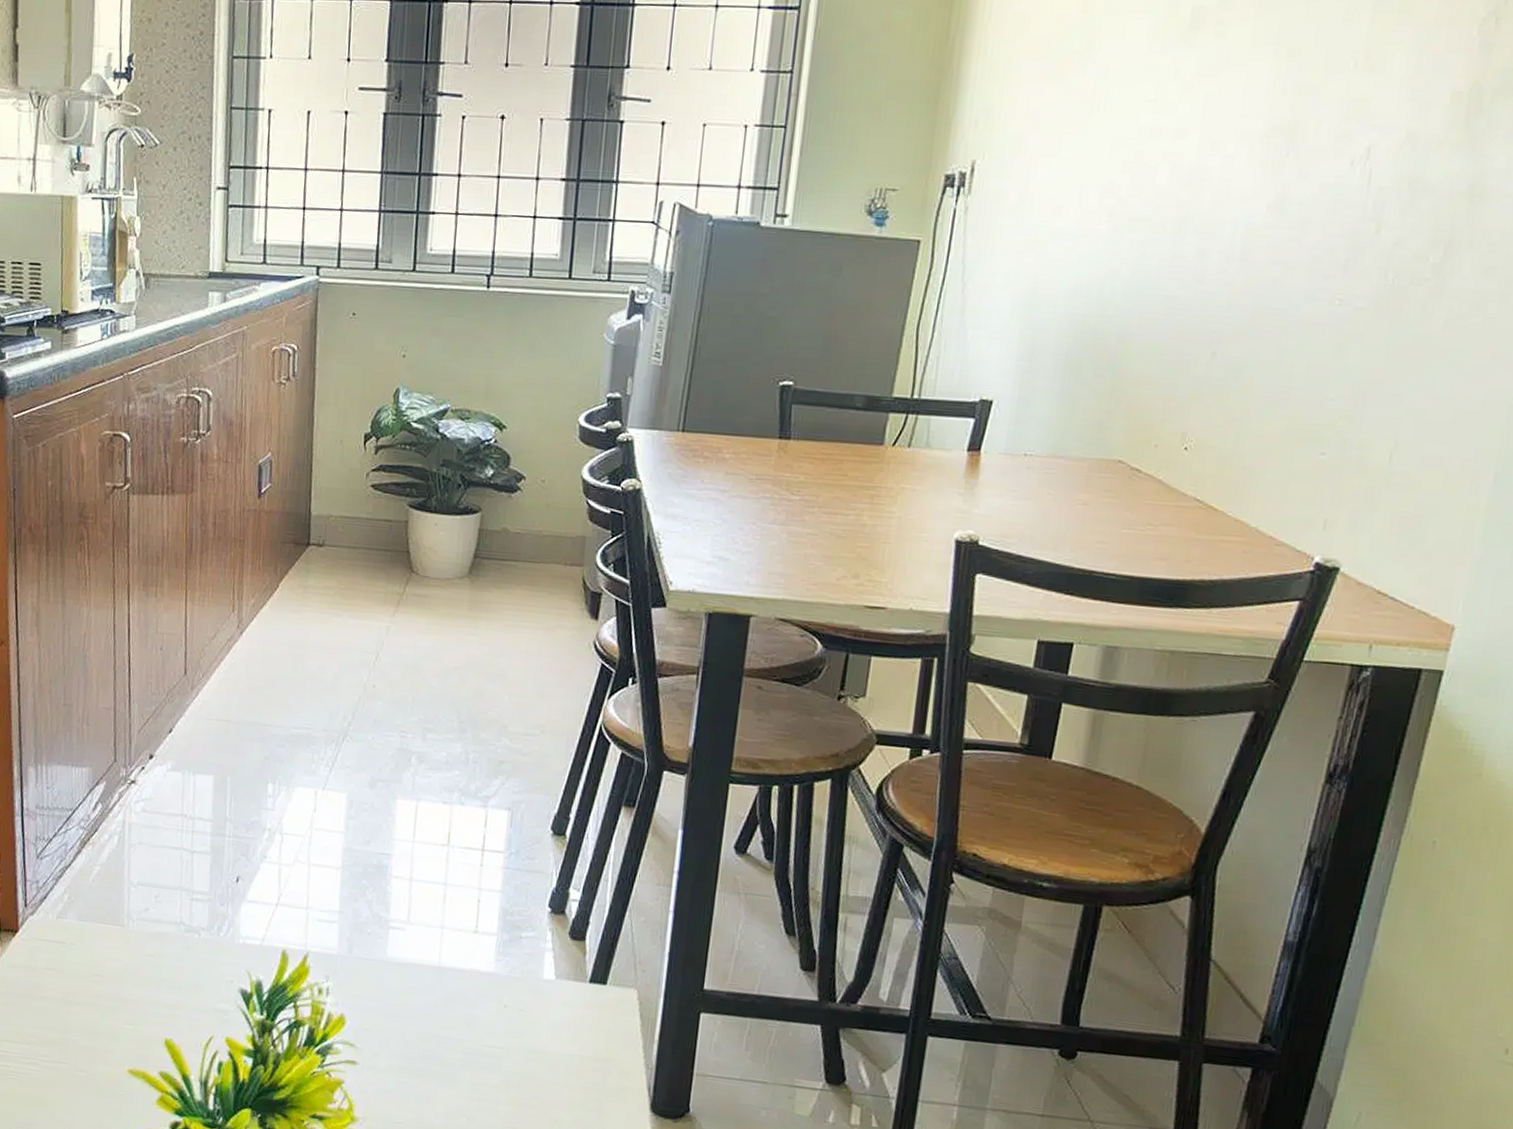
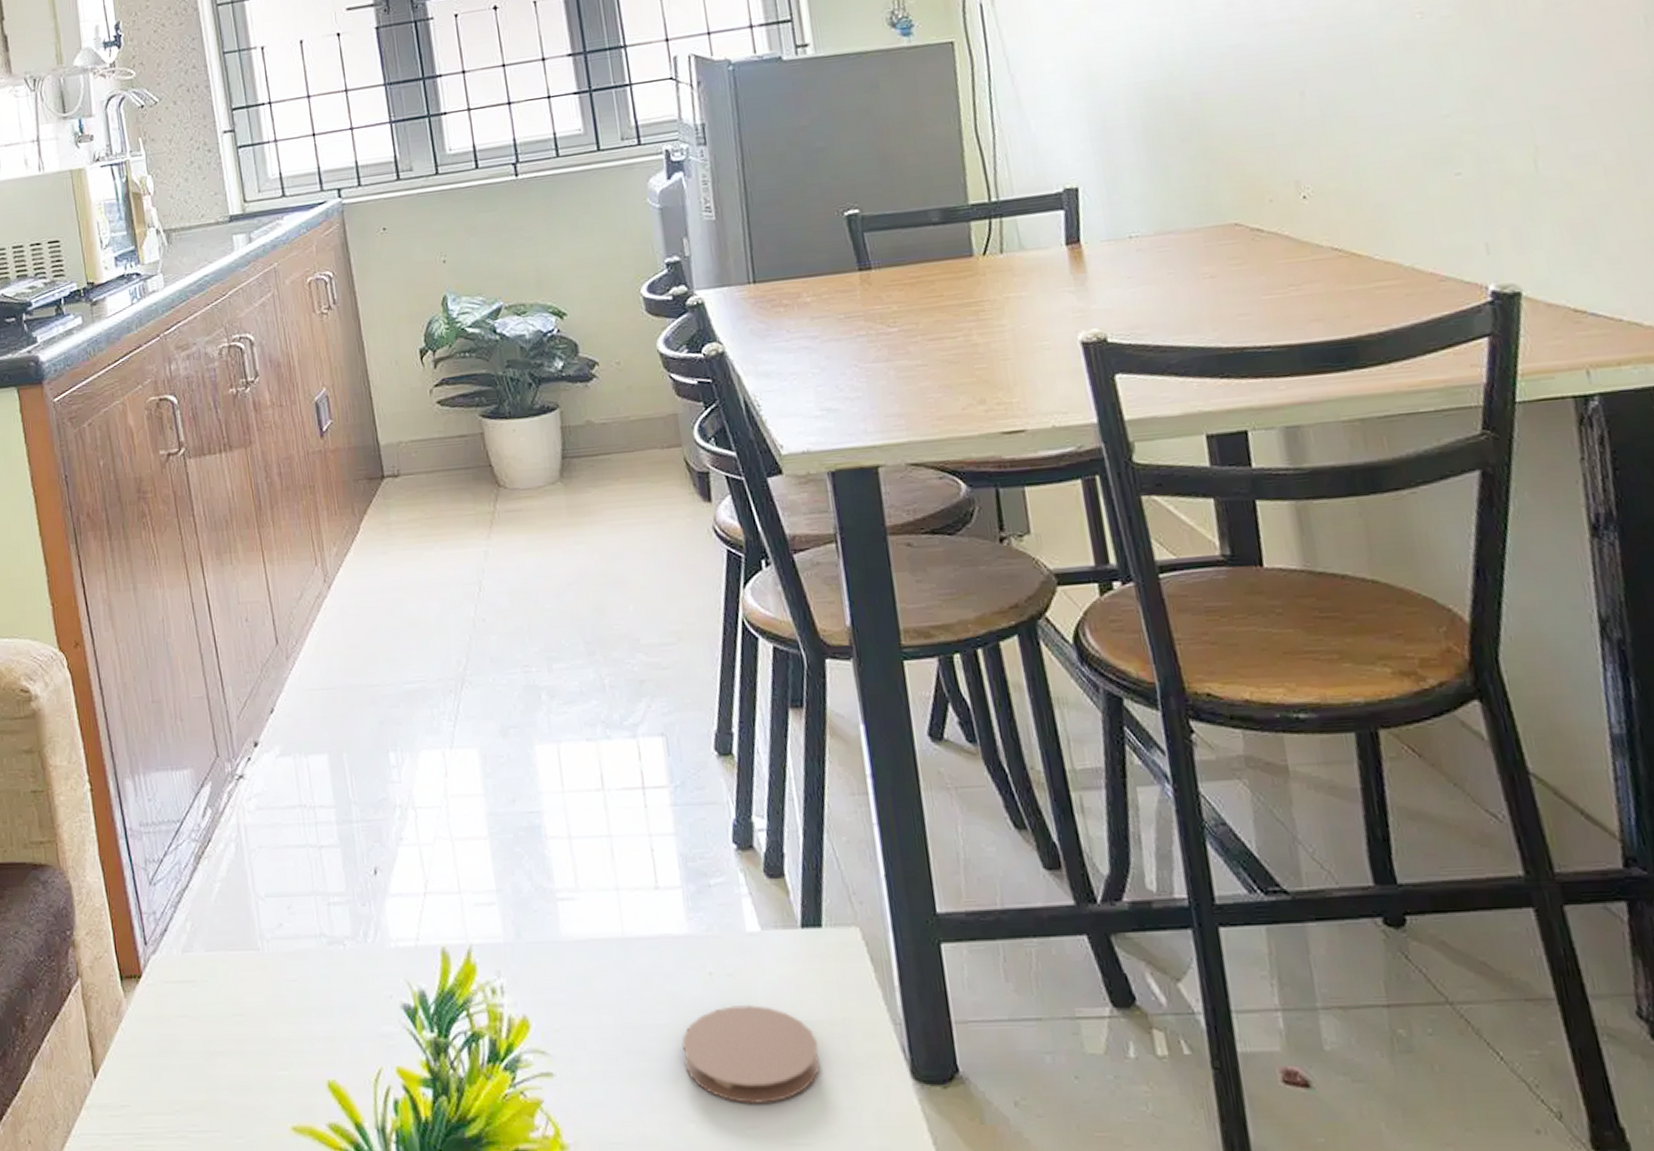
coaster: none [467,1033,581,1113] -> present [682,1004,820,1105]

